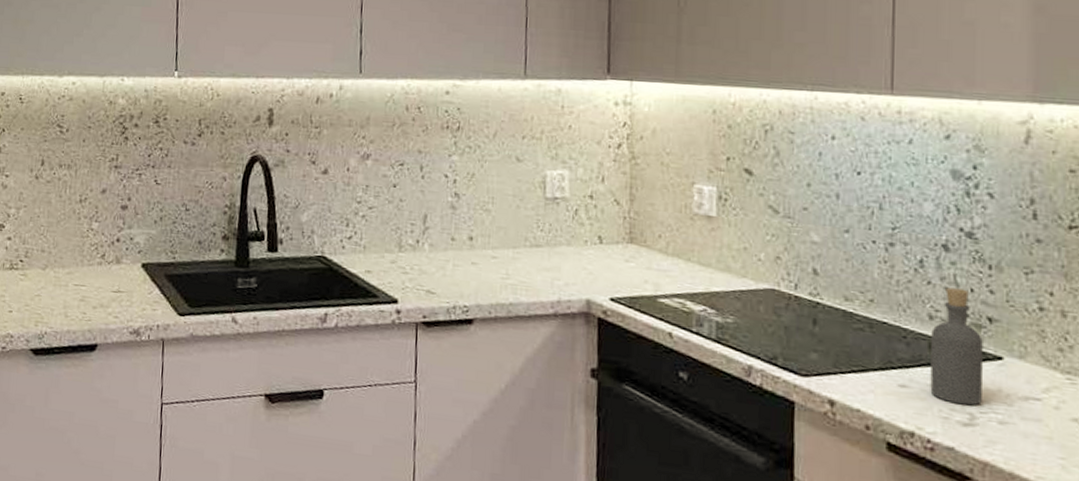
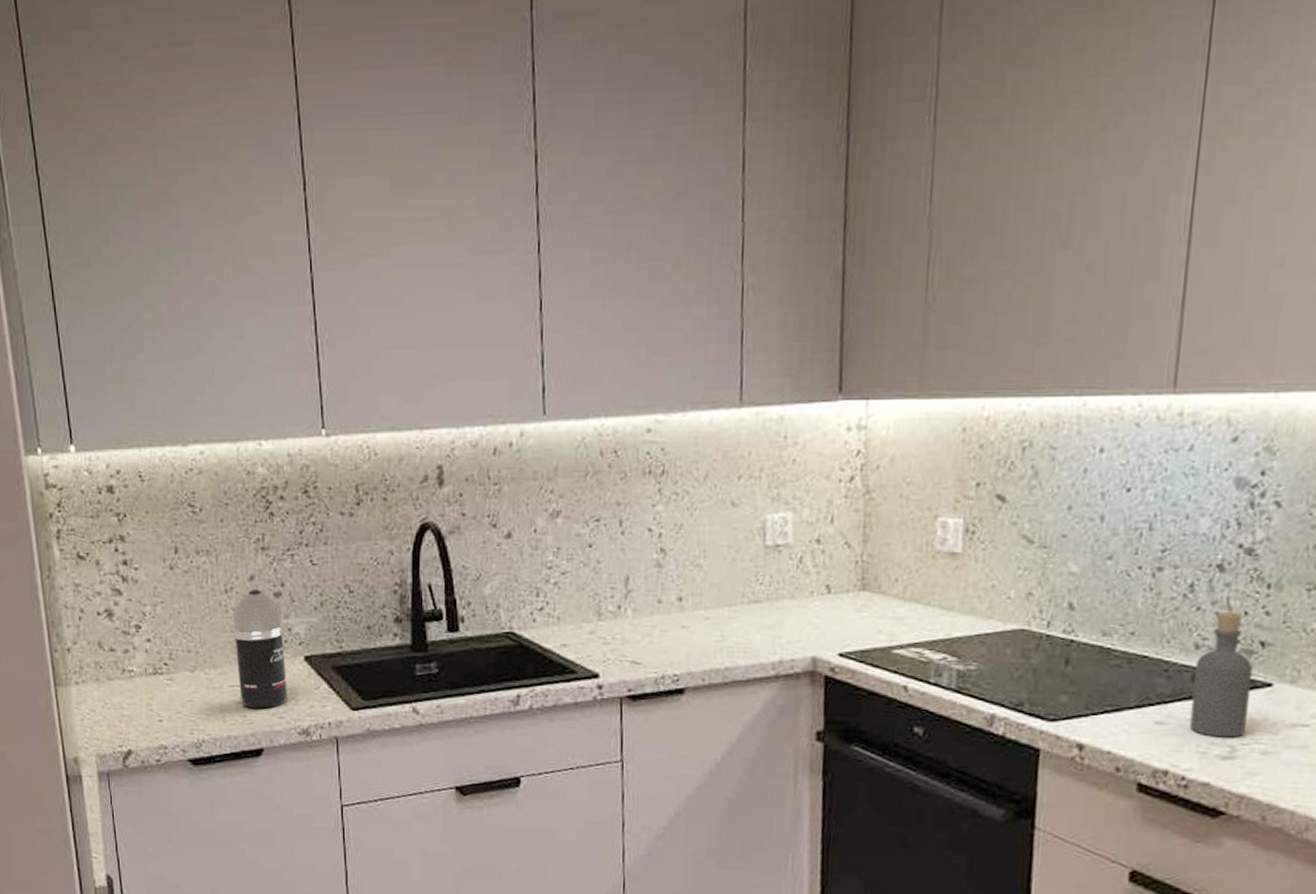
spray bottle: none [82,200,126,308] -> present [232,588,288,709]

